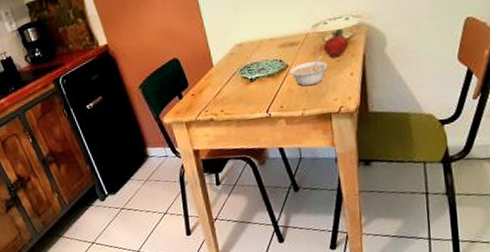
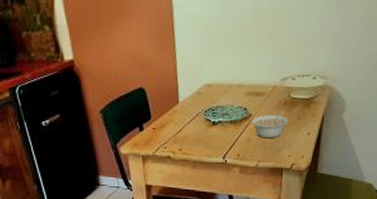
fruit: present [324,29,349,58] -> none [288,87,312,115]

